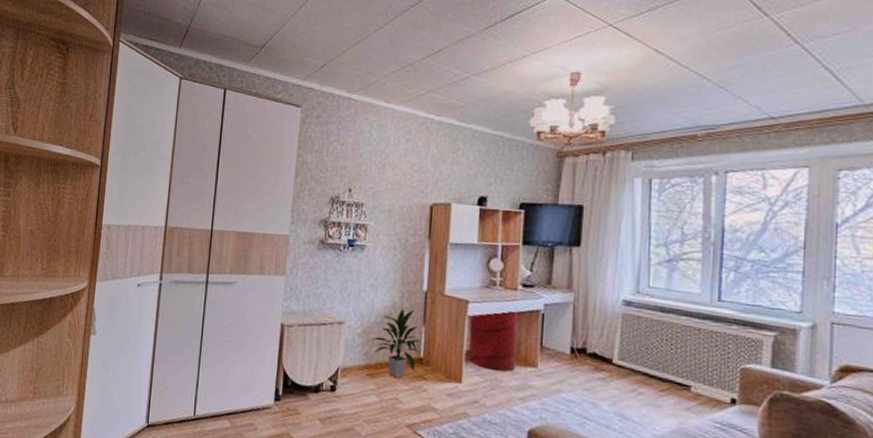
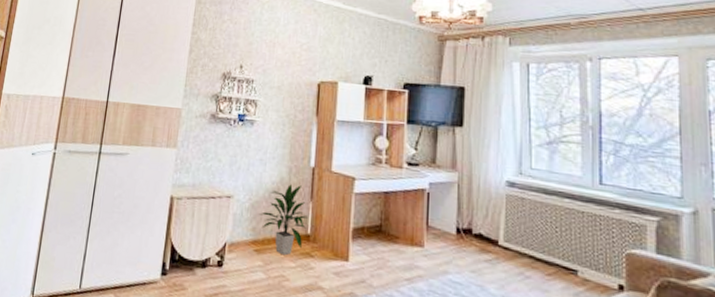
laundry hamper: present [469,312,518,372] -> none [355,190,403,251]

